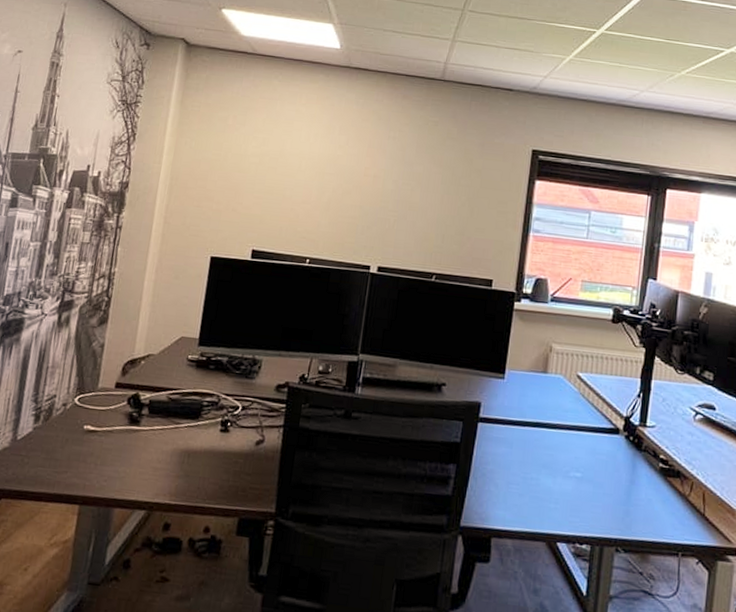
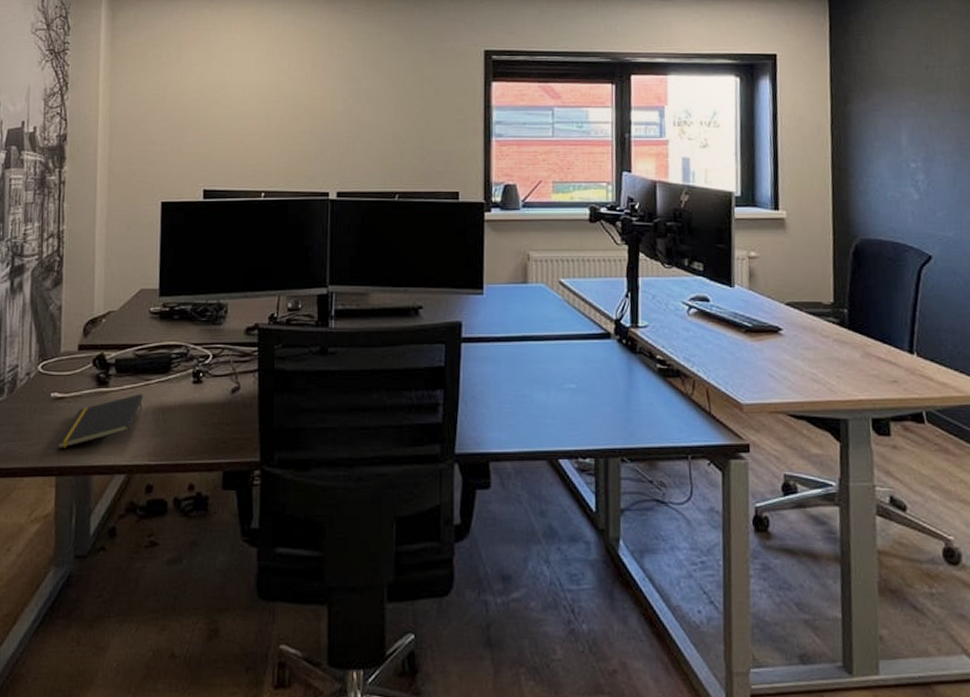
notepad: none [84,435,172,479] -> present [57,393,144,448]

